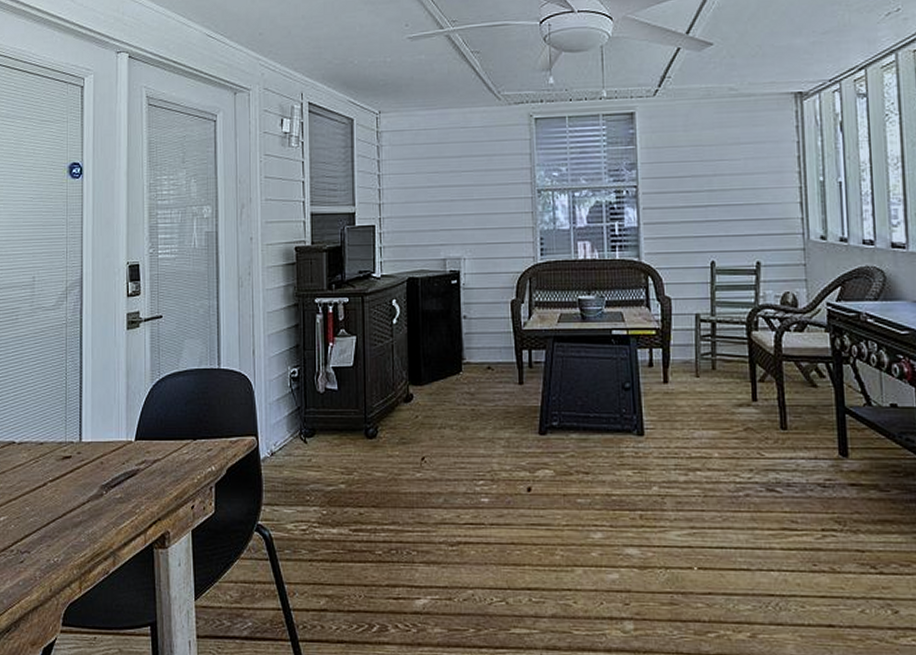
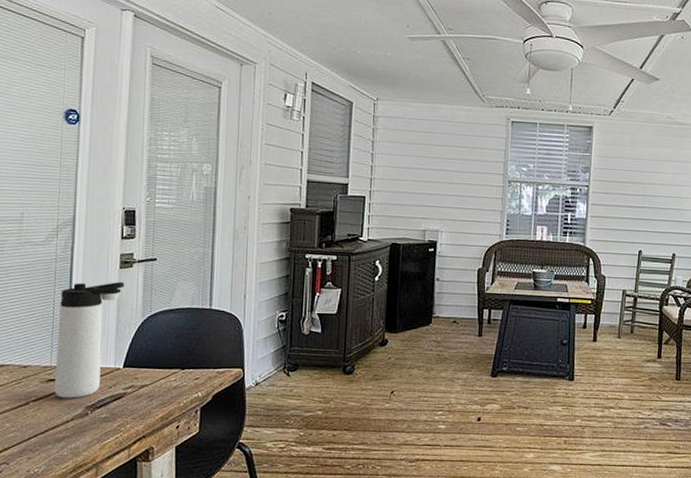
thermos bottle: none [70,345,133,477] -> present [55,282,125,398]

